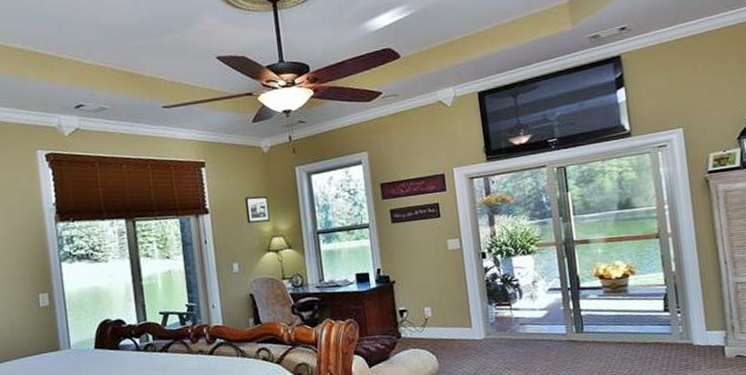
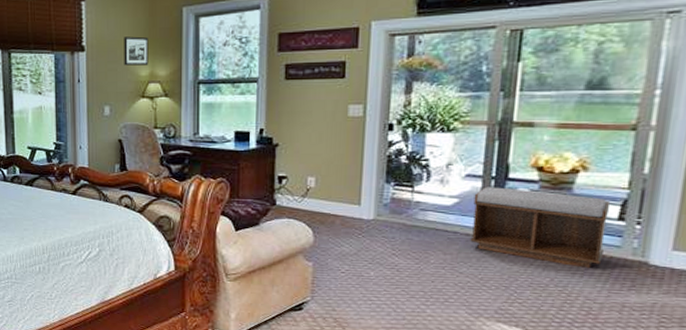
bench: none [558,295,661,356] -> present [470,187,611,268]

